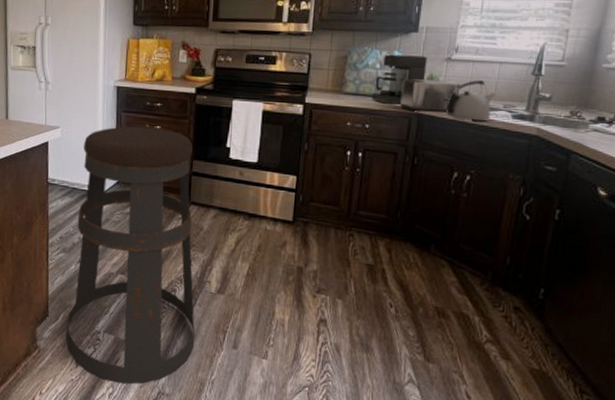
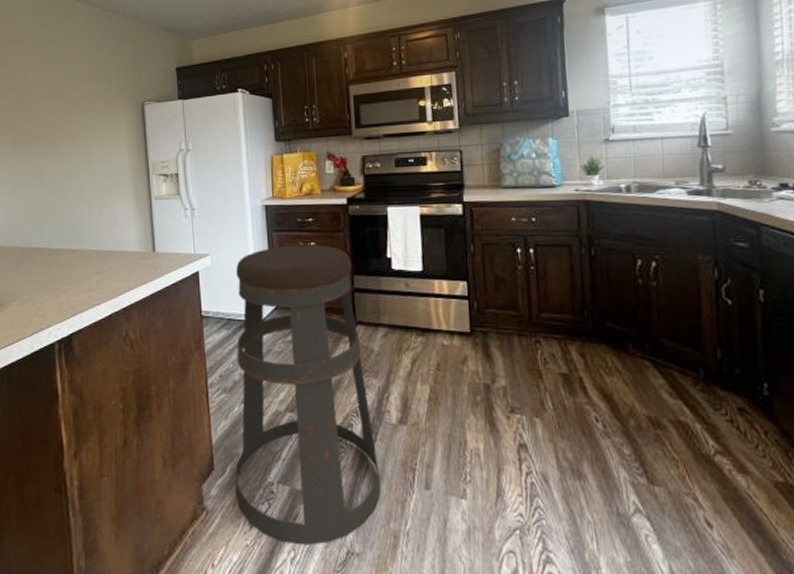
coffee maker: present [371,54,427,105] -> none [532,140,586,194]
toaster: present [400,78,461,113] -> none [562,162,626,199]
kettle: present [445,80,496,122] -> none [613,158,665,203]

